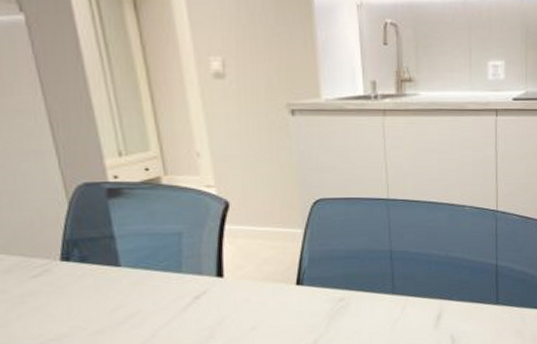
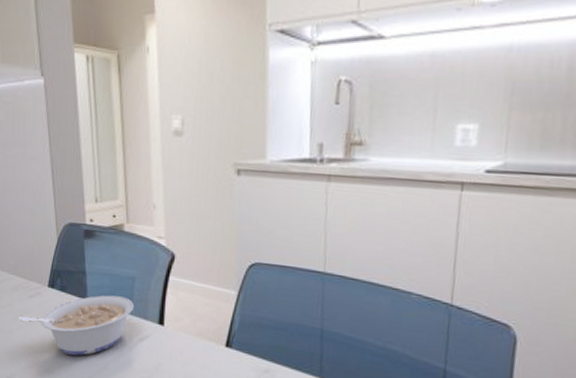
legume: none [18,256,185,333] -> present [18,295,135,356]

